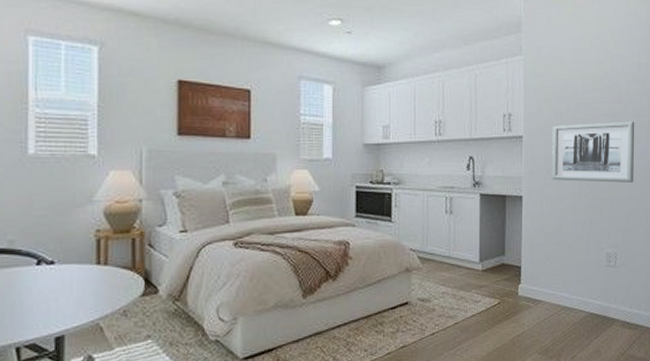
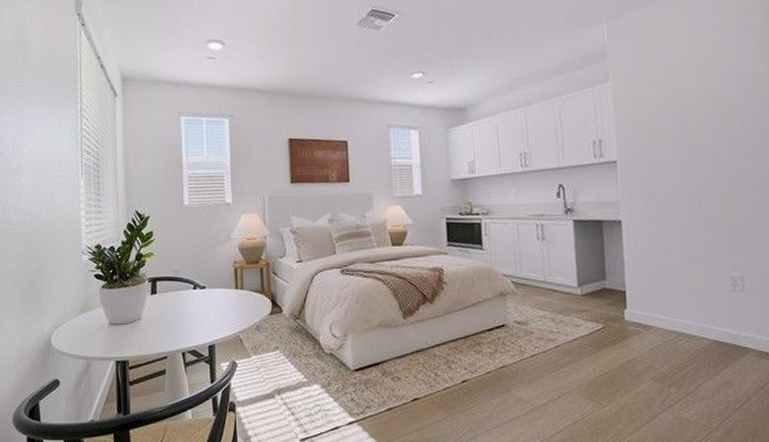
wall art: present [552,121,635,183] -> none [650,135,759,203]

